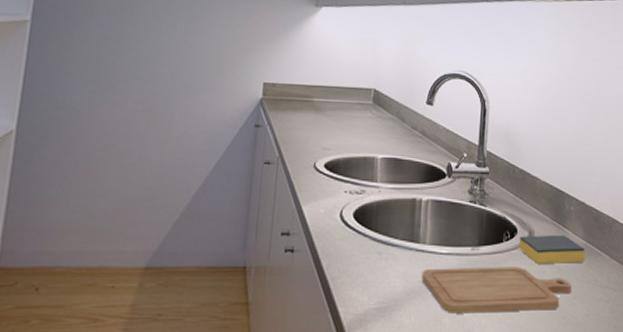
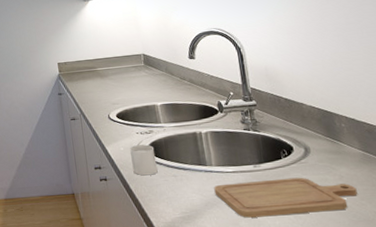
mug: none [330,208,363,250] -> present [130,144,158,176]
sponge: present [520,234,585,263] -> none [297,147,366,173]

